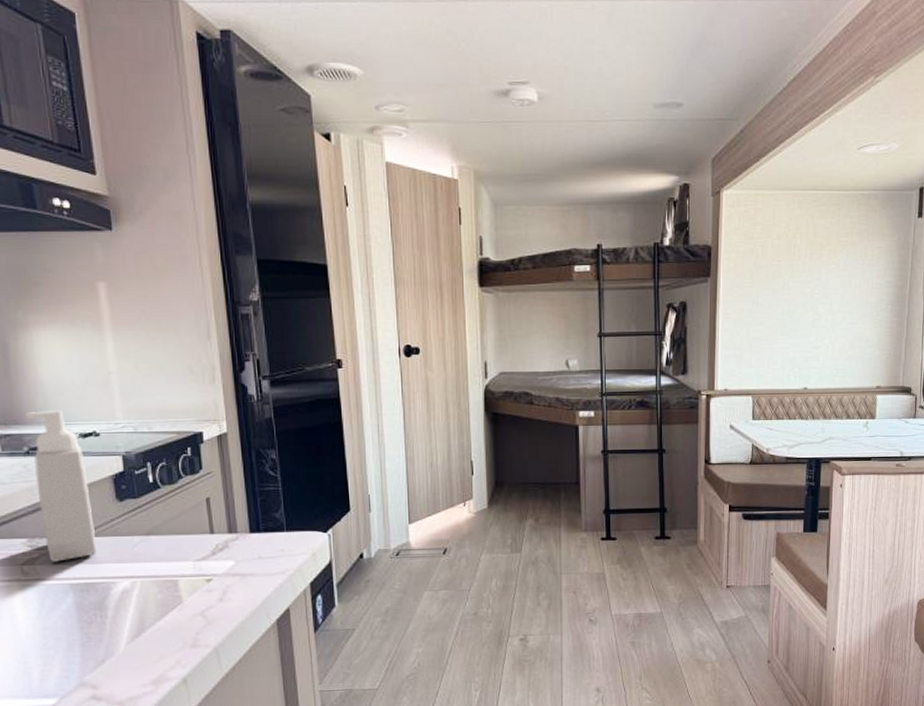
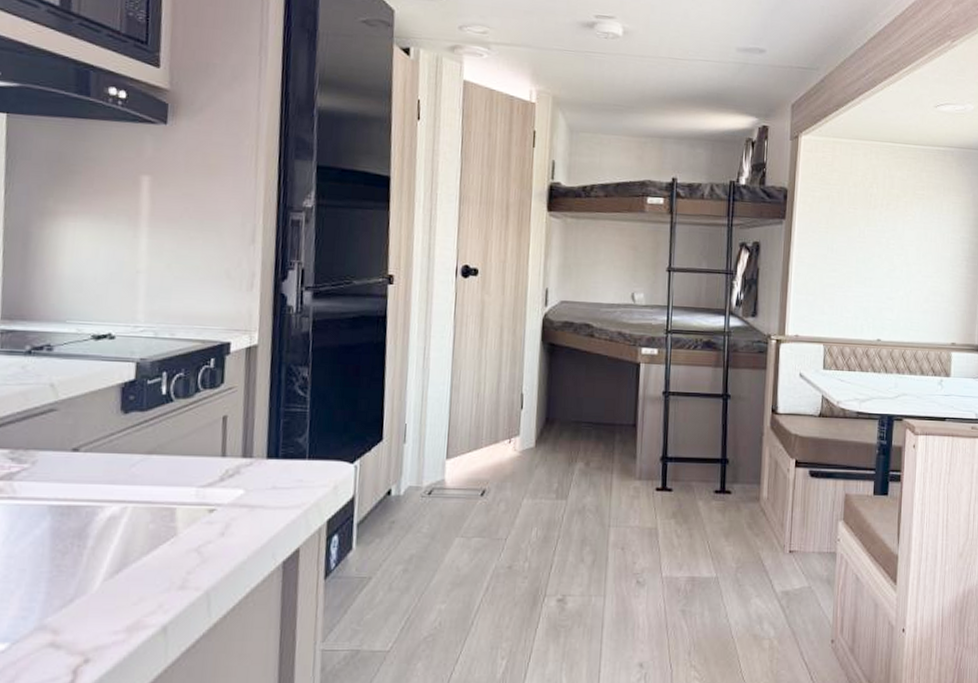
soap bottle: present [25,410,97,562] -> none [29,307,92,479]

